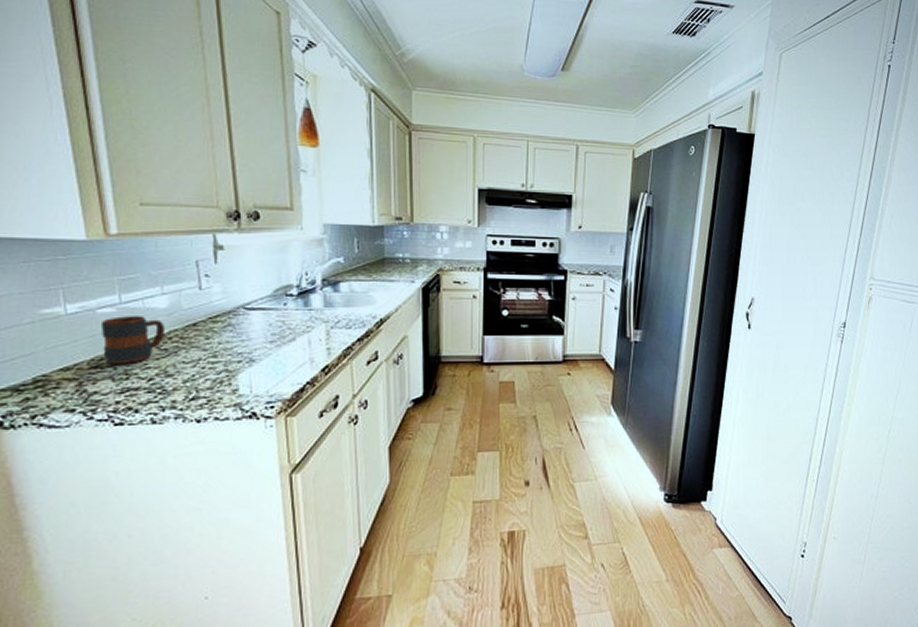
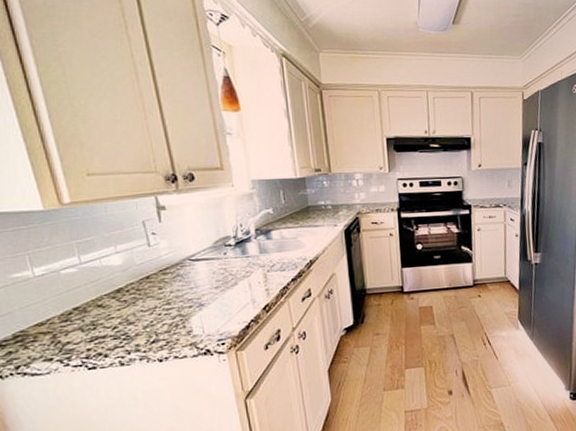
mug: present [100,316,166,364] -> none [65,273,123,317]

